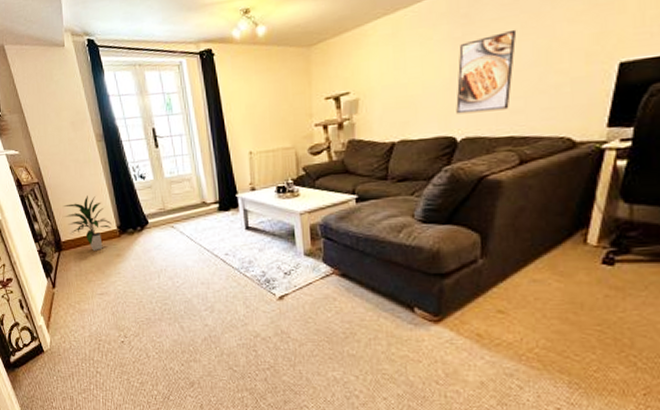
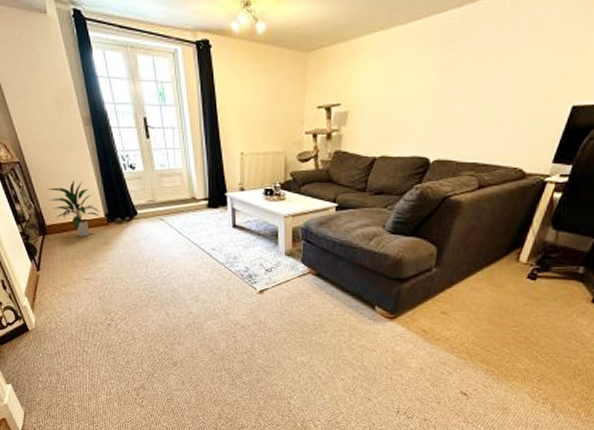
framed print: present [456,29,517,114] -> none [433,61,495,138]

